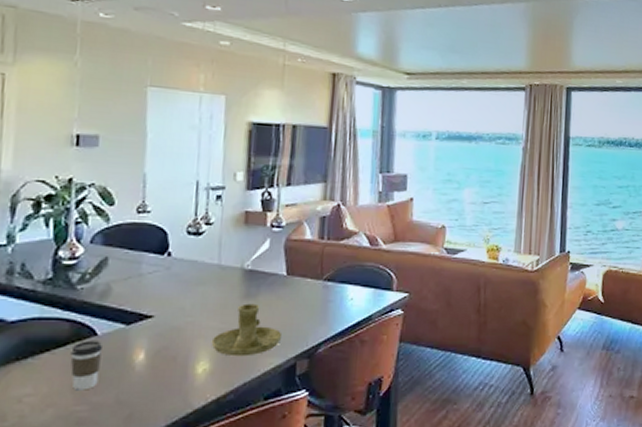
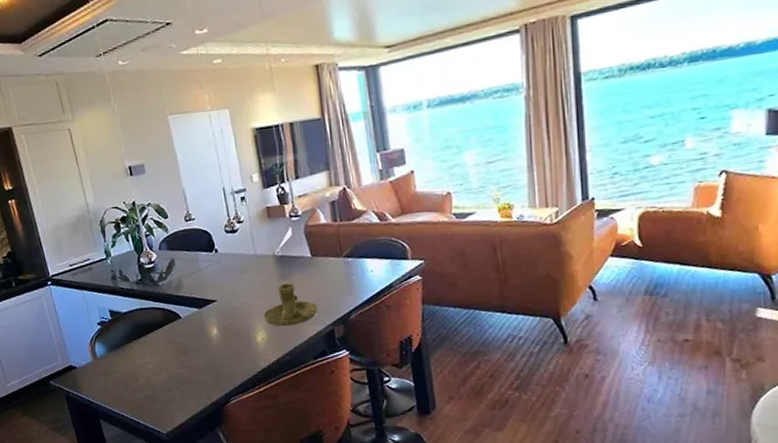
coffee cup: present [70,341,104,391] -> none [166,322,191,359]

